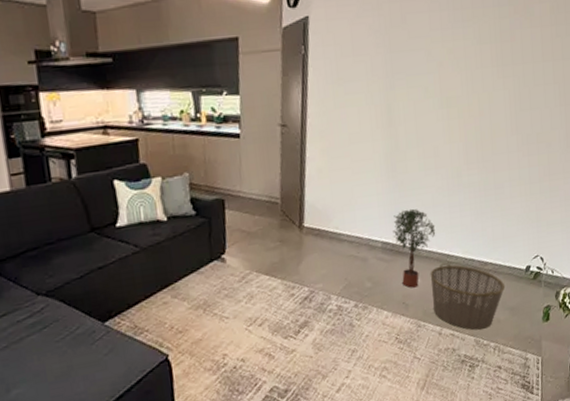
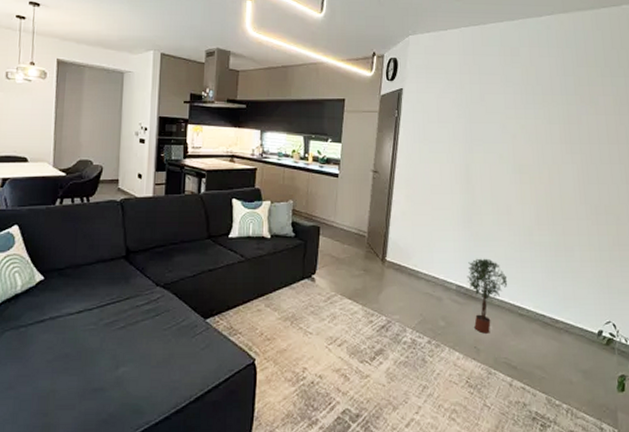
basket: present [430,262,506,330] -> none [501,314,578,388]

